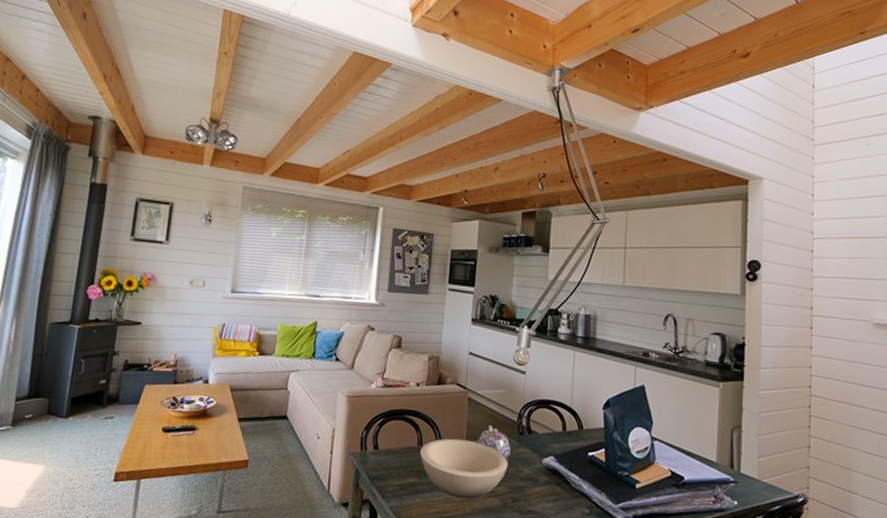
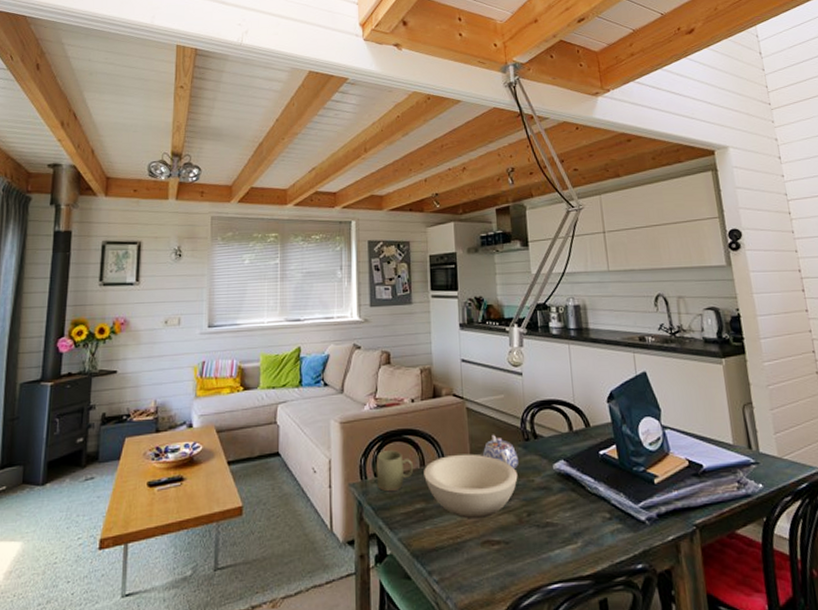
mug: none [375,427,412,464] -> present [376,450,414,491]

